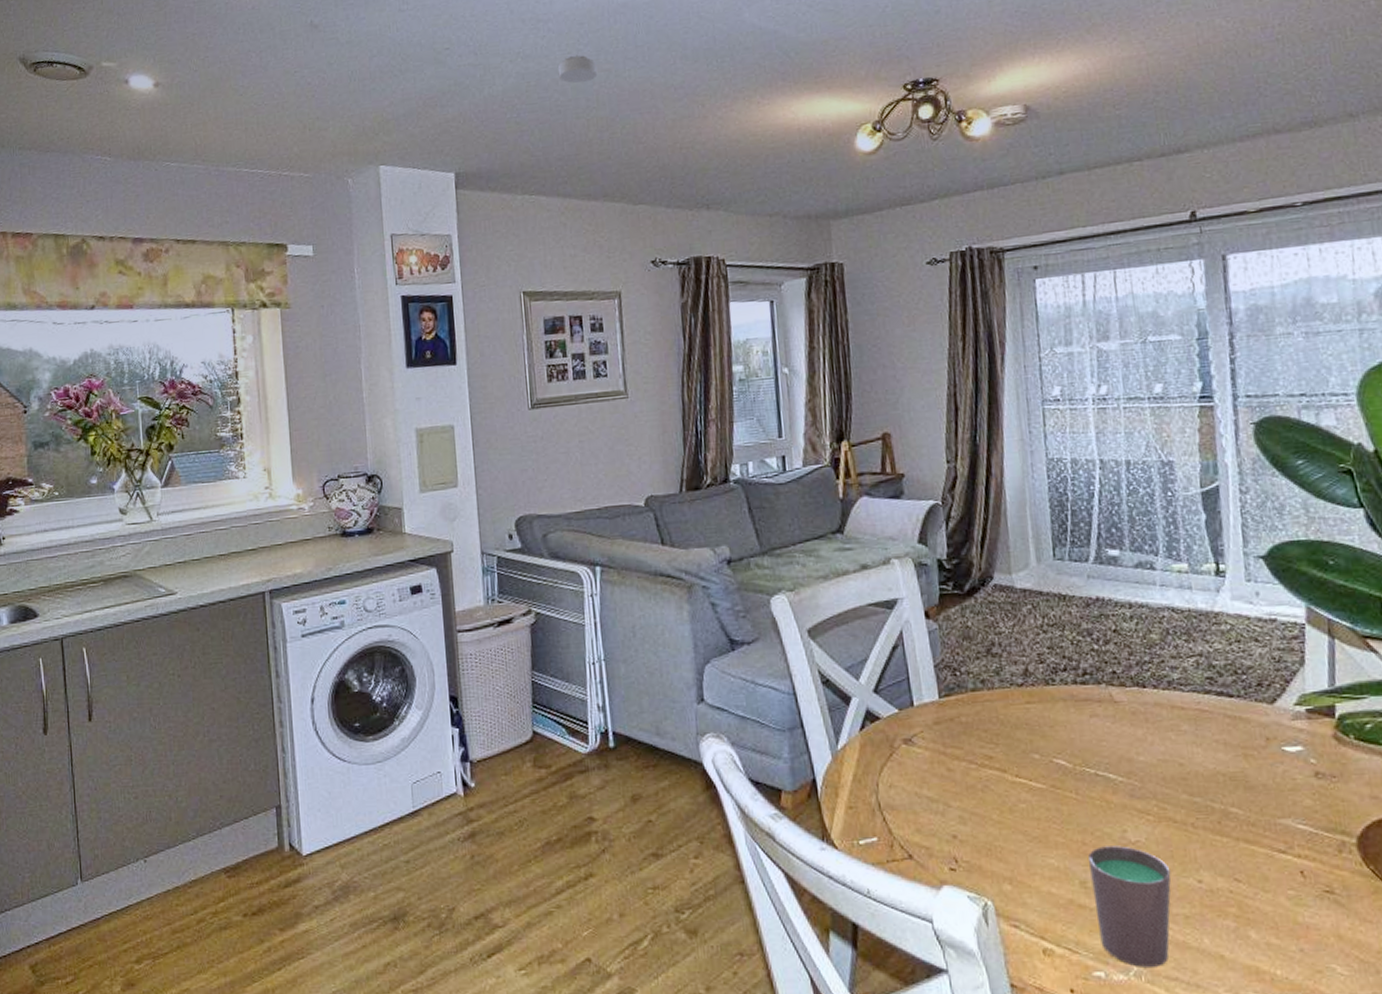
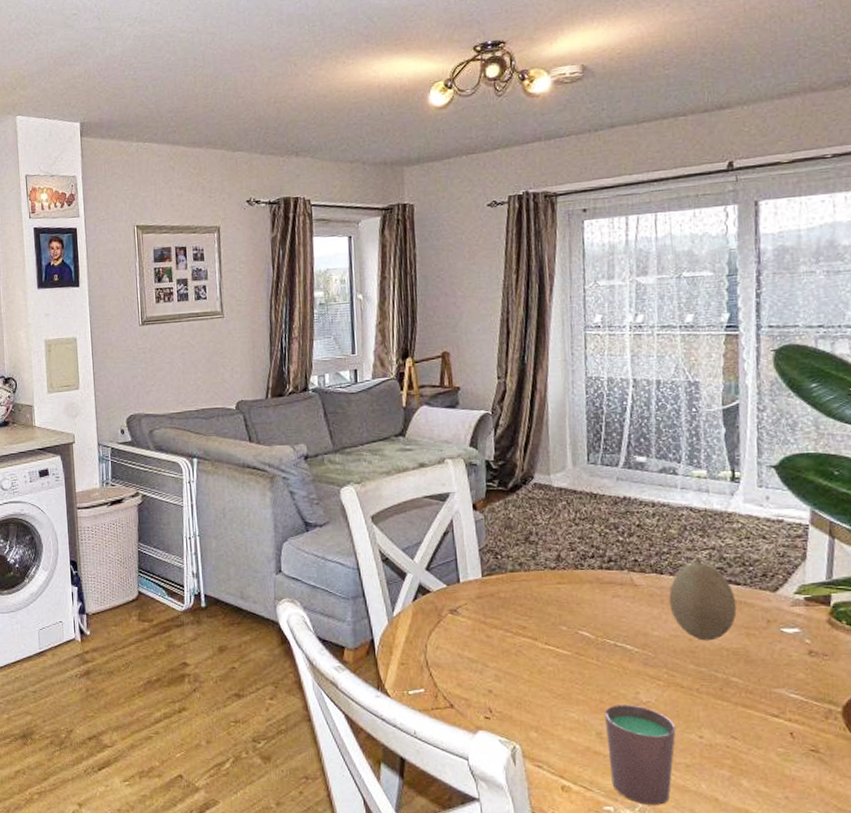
smoke detector: present [557,55,598,83] -> none [169,19,204,45]
decorative egg: none [1153,671,1231,765] -> present [669,562,737,641]

